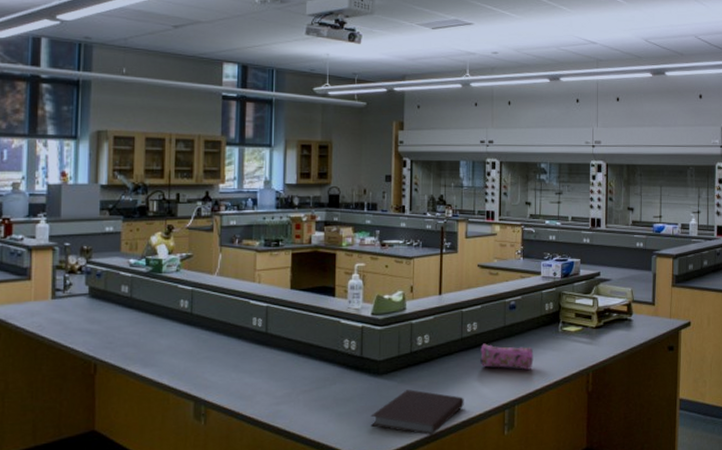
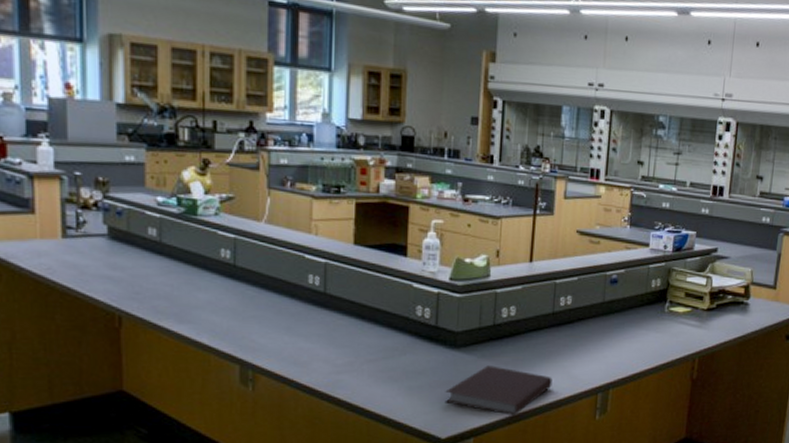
pencil case: present [479,343,534,370] -> none [572,320,635,351]

